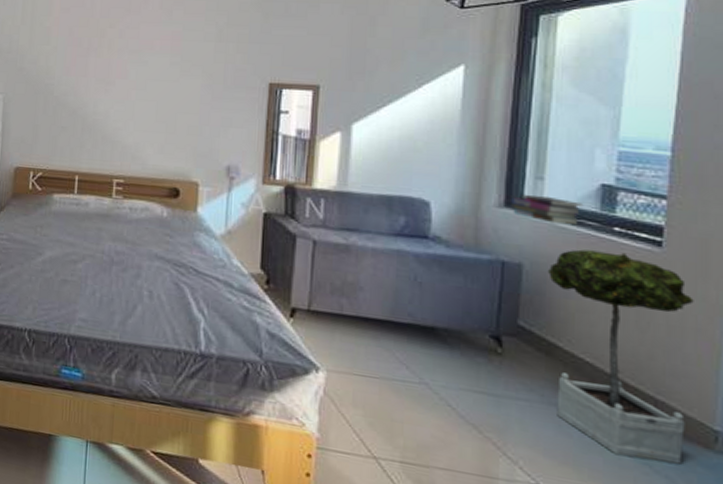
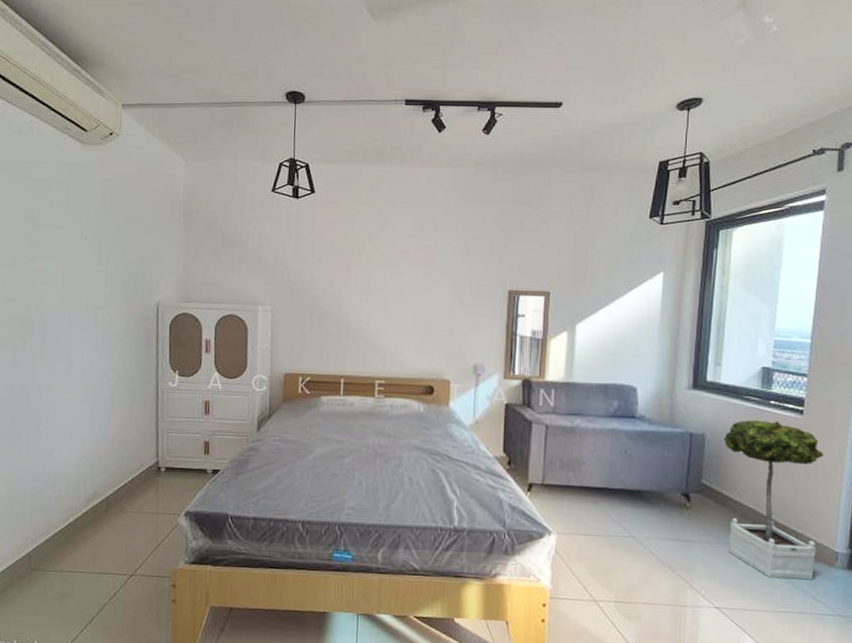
books: present [511,193,584,226] -> none [697,377,750,401]

